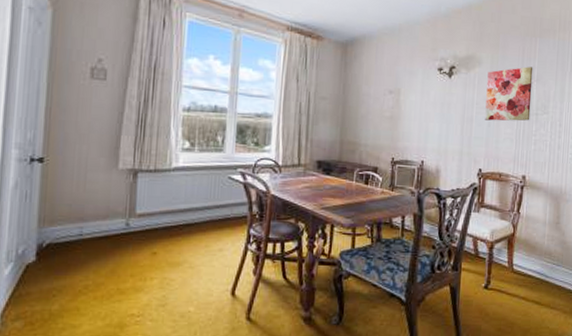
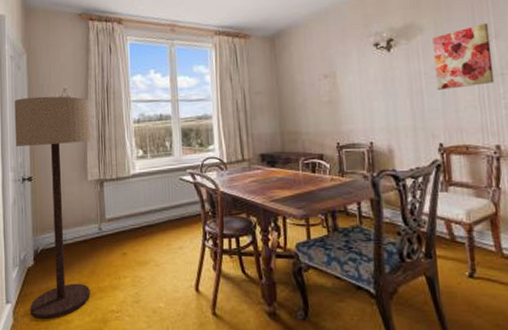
floor lamp: none [24,61,130,325] -> present [14,96,90,320]

